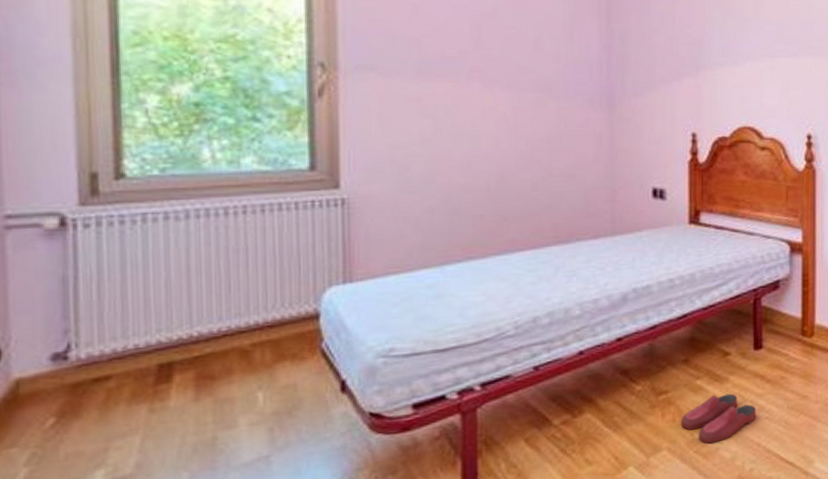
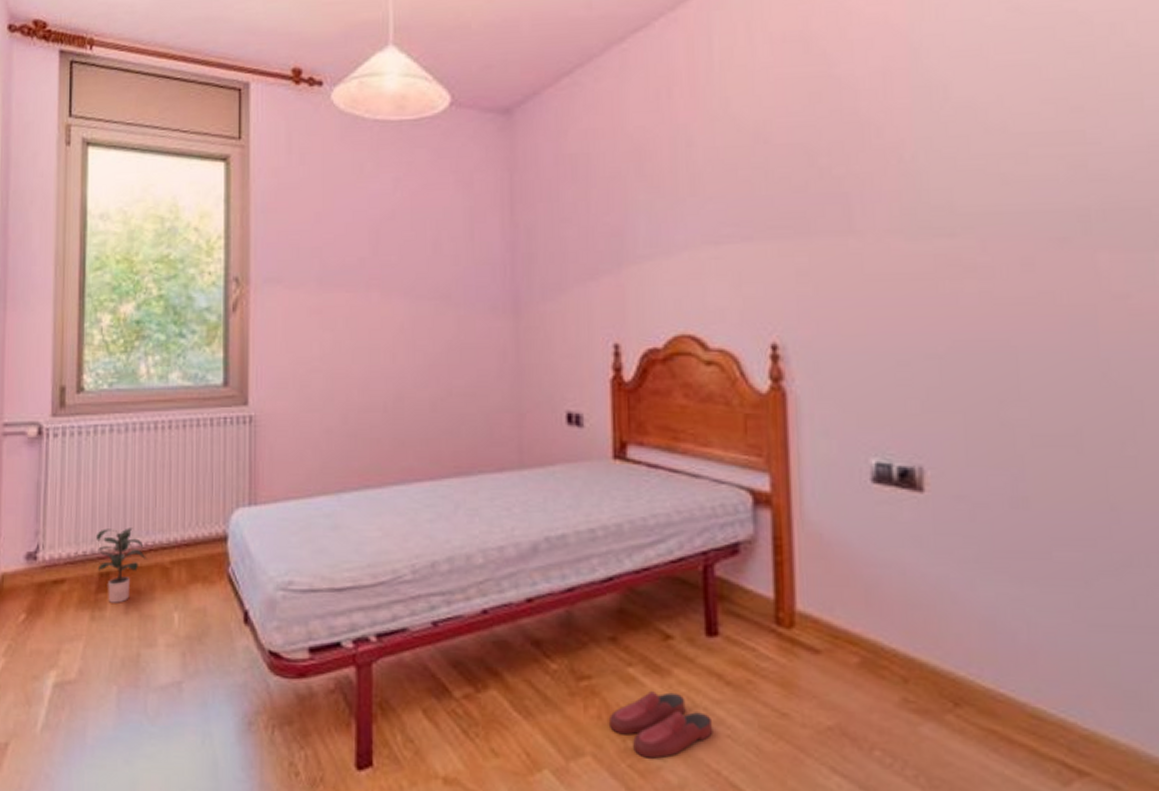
potted plant: none [152,315,222,393] -> present [97,528,148,603]

